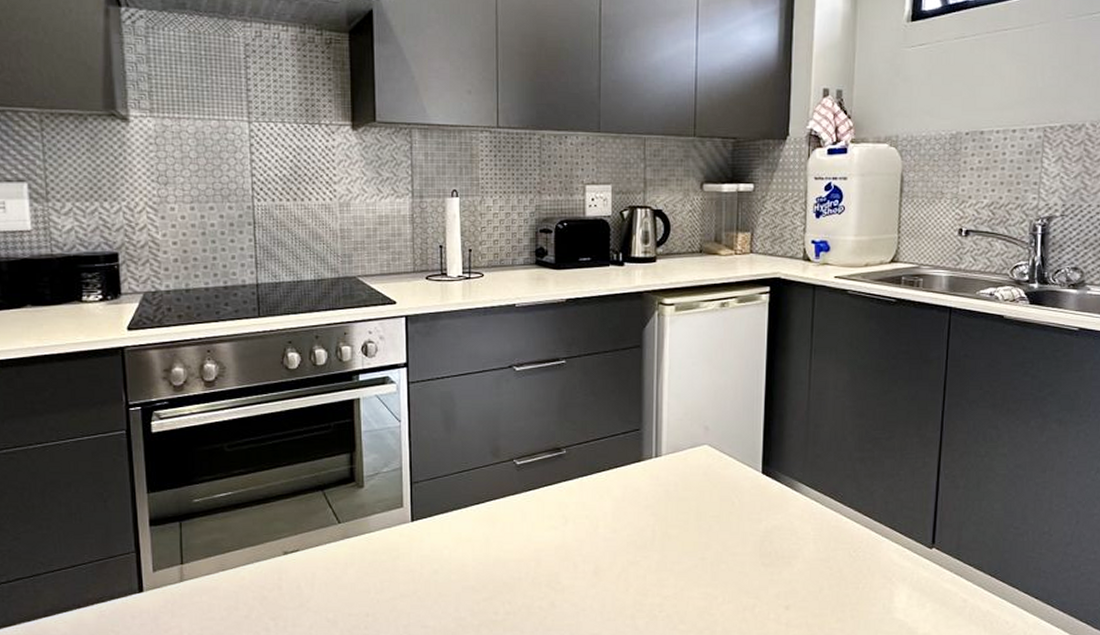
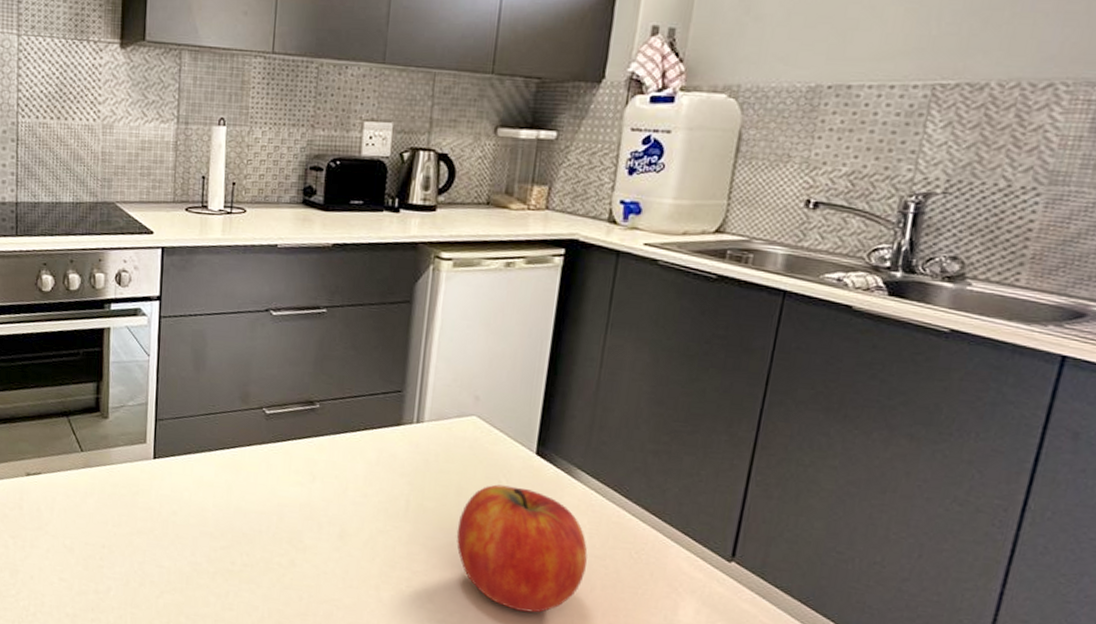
fruit: none [699,505,814,619] -> present [456,484,588,613]

